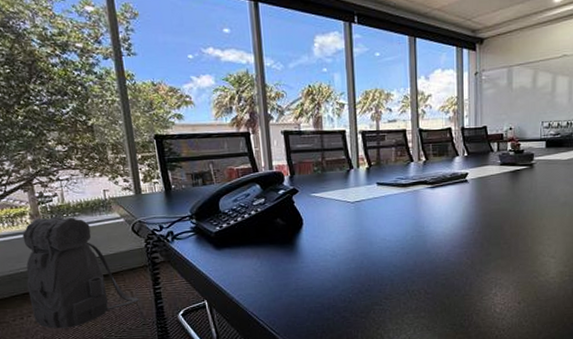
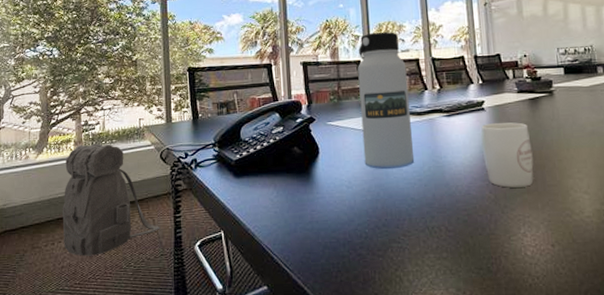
water bottle: none [342,100,398,240] -> present [358,31,415,170]
mug: none [463,193,509,254] -> present [481,122,534,188]

